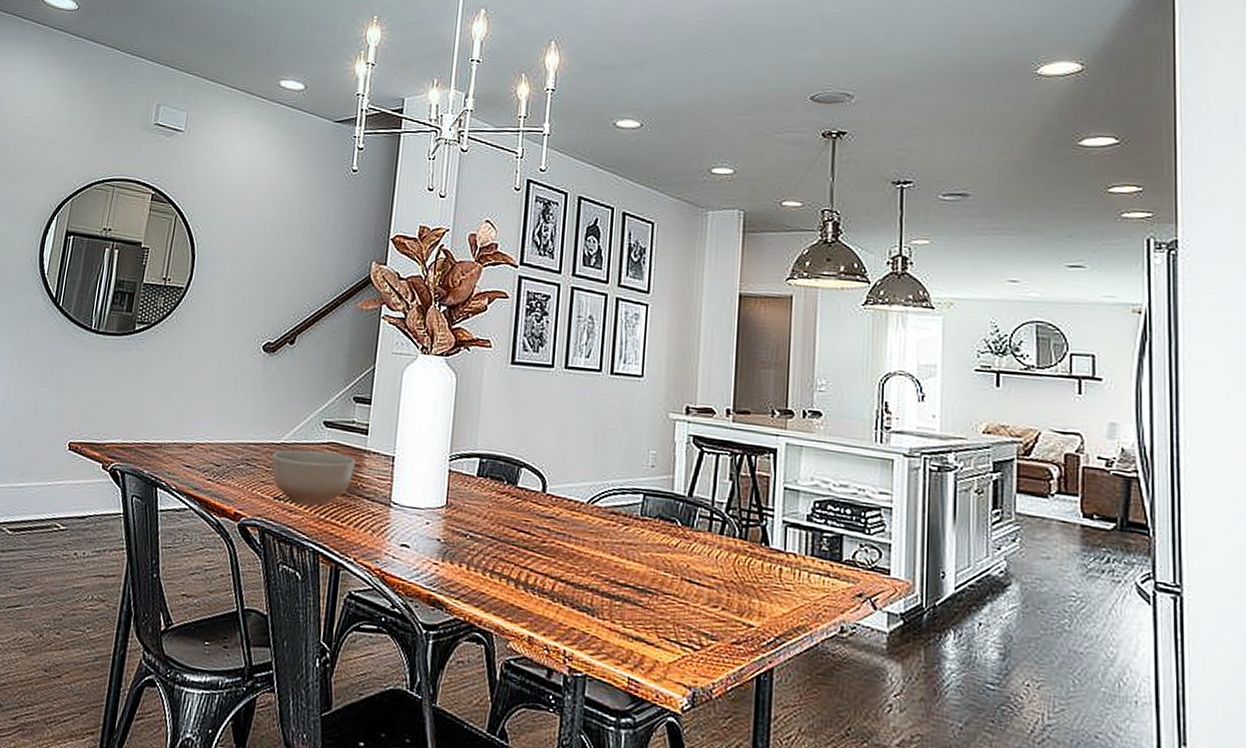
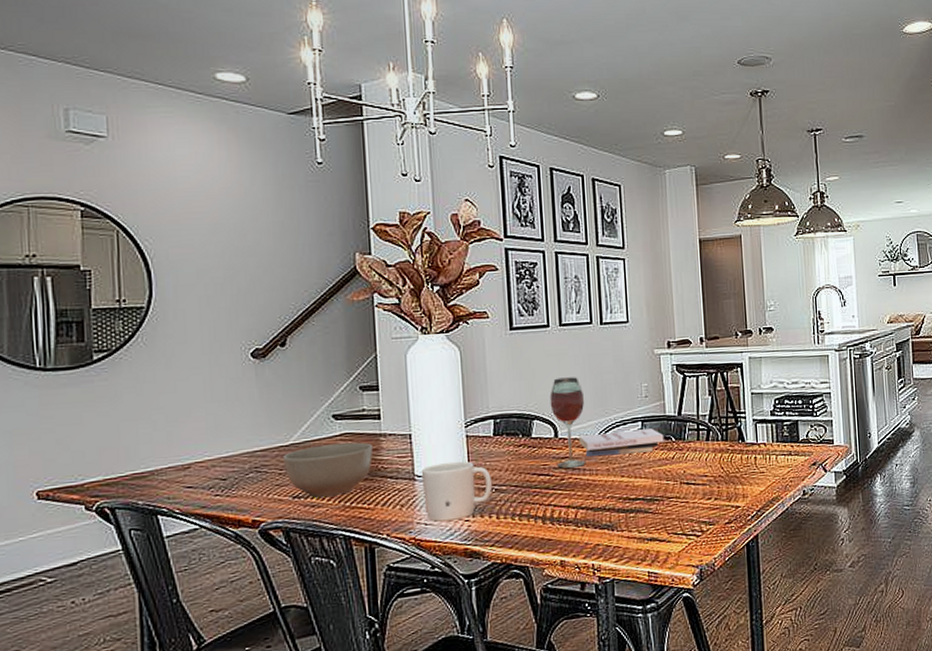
mug: none [395,494,469,561] -> present [421,461,493,522]
wineglass: none [540,425,582,532] -> present [549,377,586,469]
books: none [568,496,668,533] -> present [579,428,664,458]

